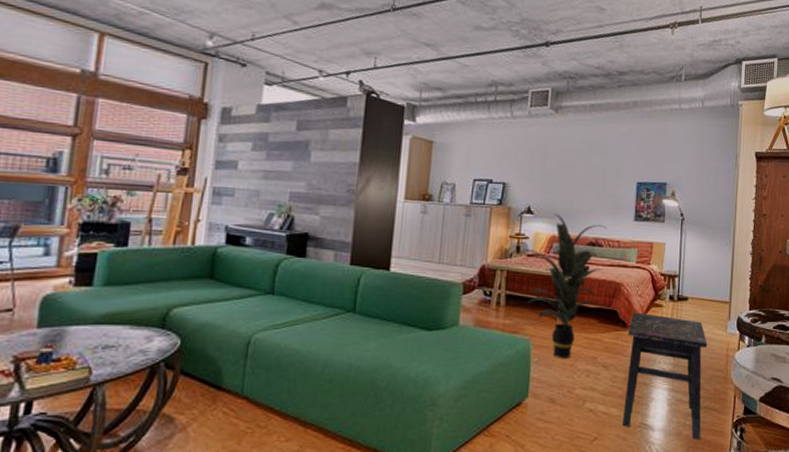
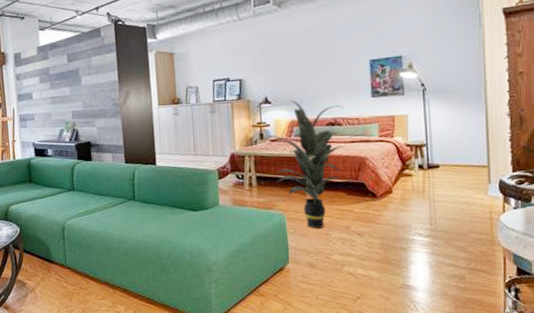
side table: present [623,312,707,440] -> none [378,183,469,300]

